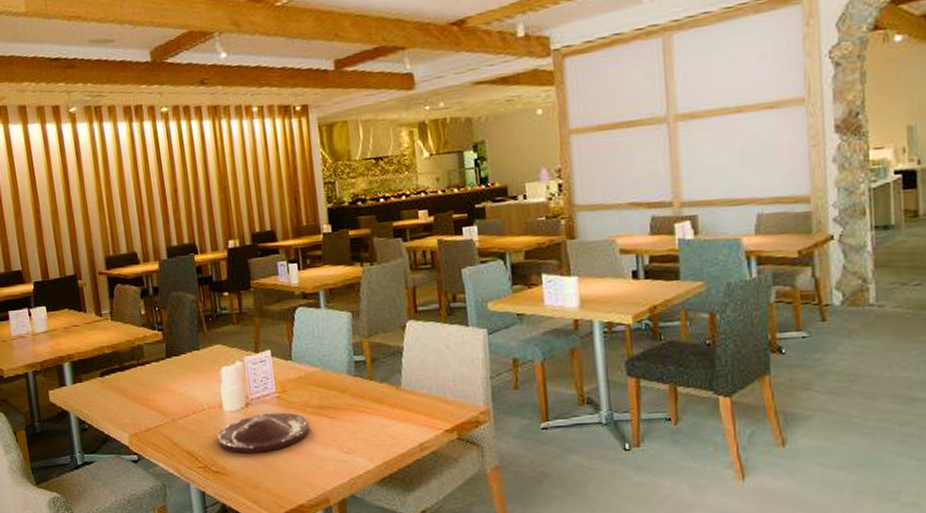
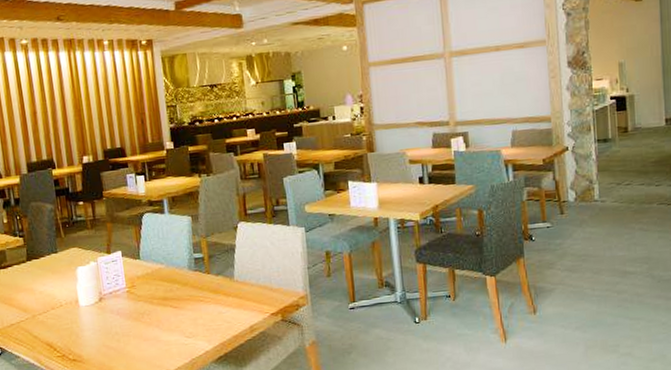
plate: present [217,412,310,454] -> none [74,304,156,343]

